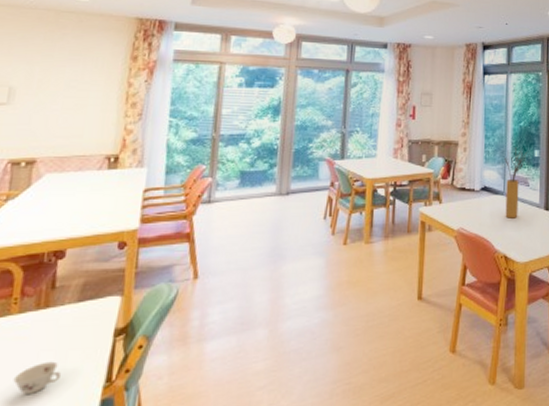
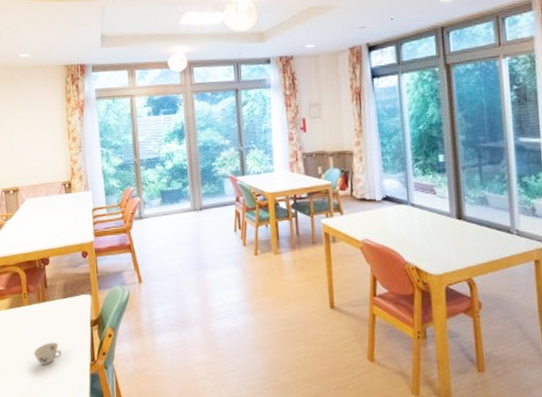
vase: present [505,147,528,218] -> none [405,153,431,229]

